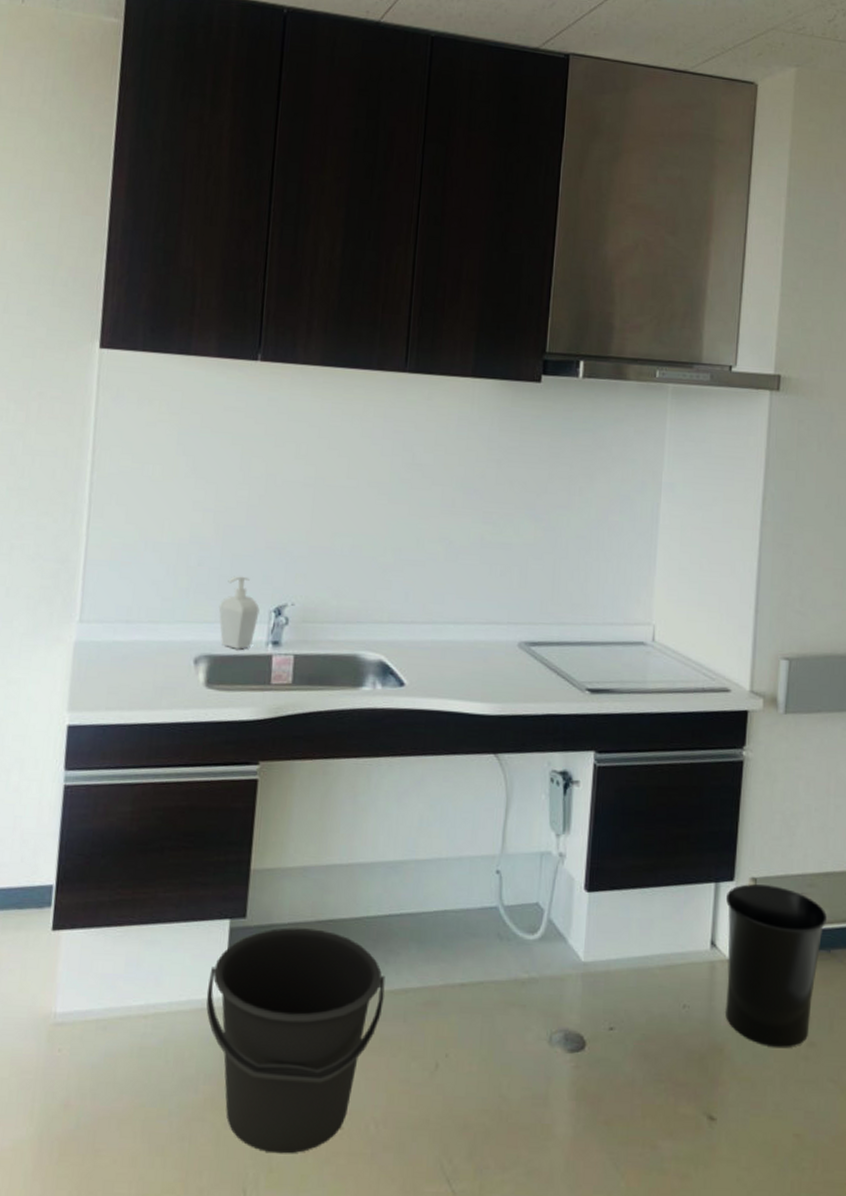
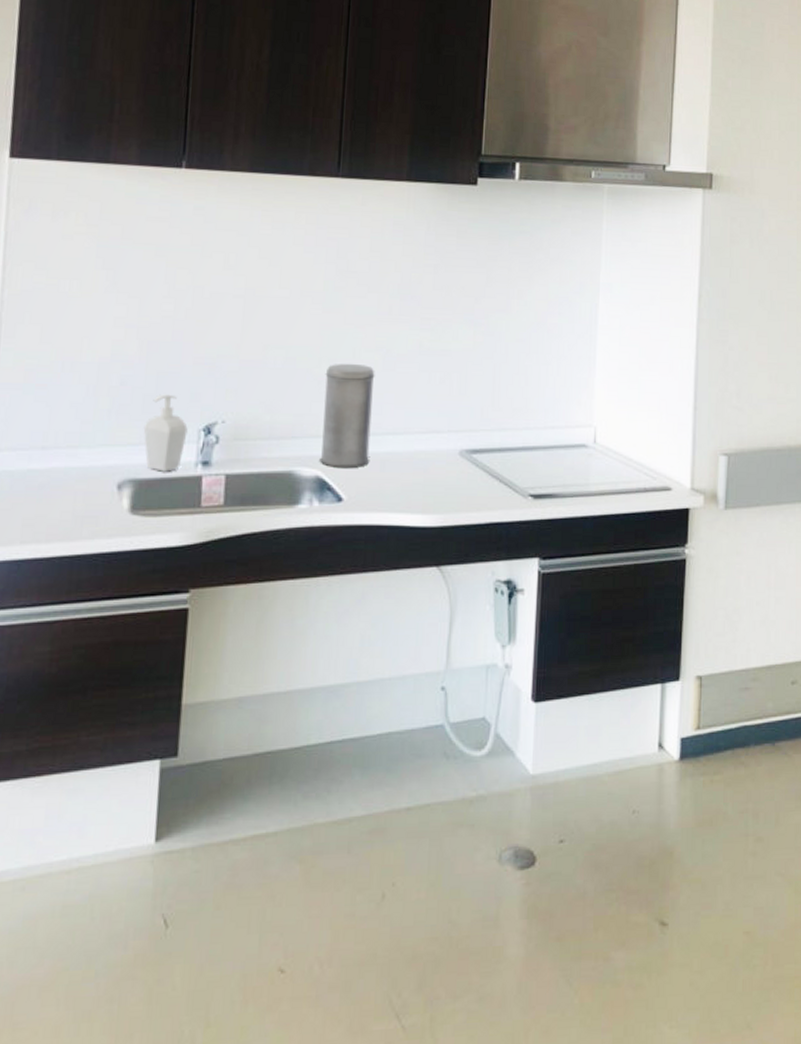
bucket: present [206,927,386,1154] -> none [135,762,328,1007]
canister: none [383,552,438,654] -> present [320,363,375,468]
waste bin: present [725,884,828,1047] -> none [672,682,771,845]

